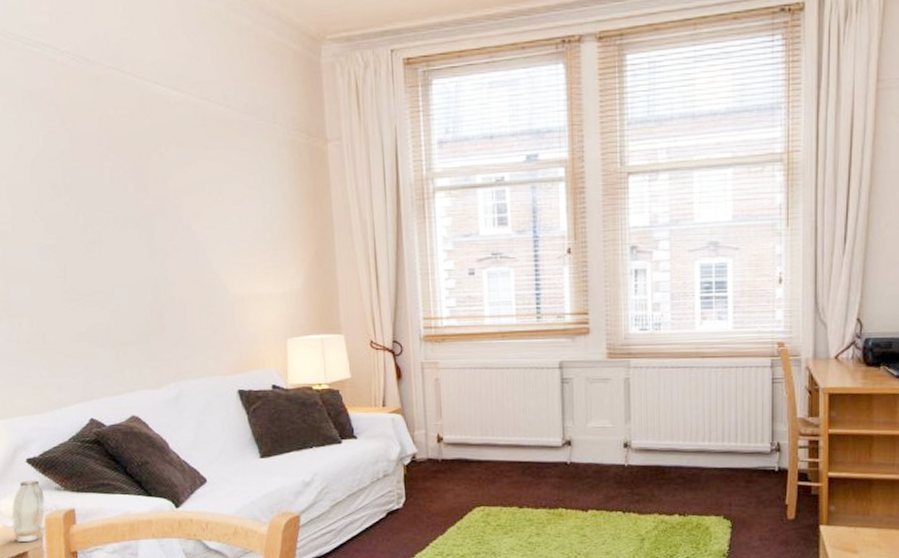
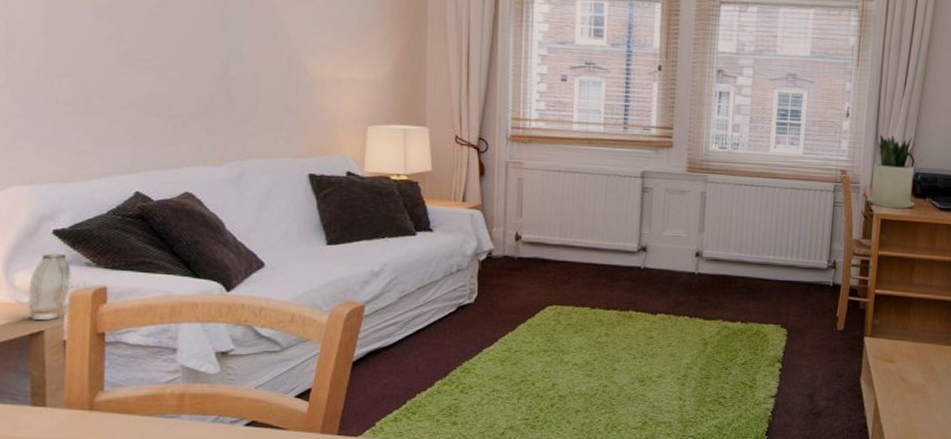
planter: none [810,298,868,380] -> present [866,134,916,209]

